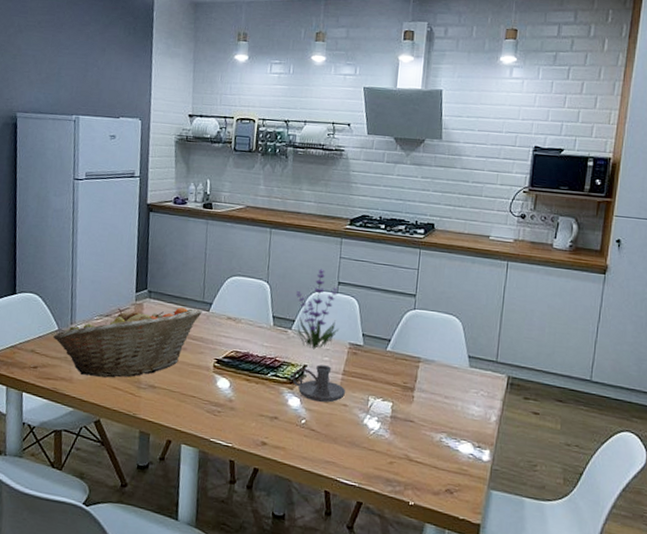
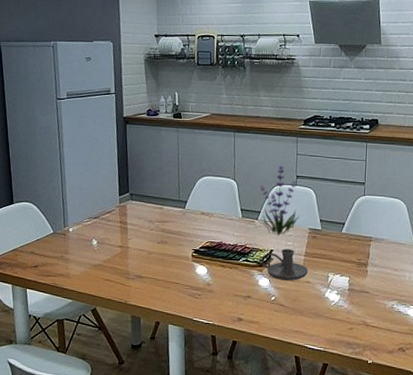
fruit basket: present [53,307,202,378] -> none [49,206,179,272]

